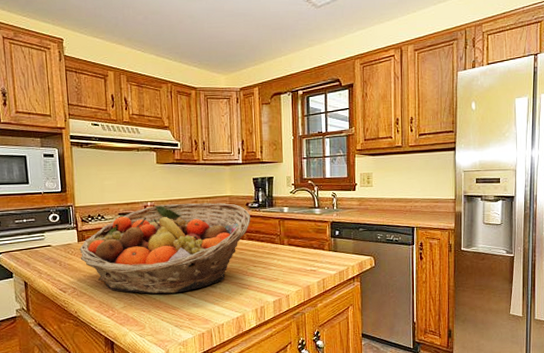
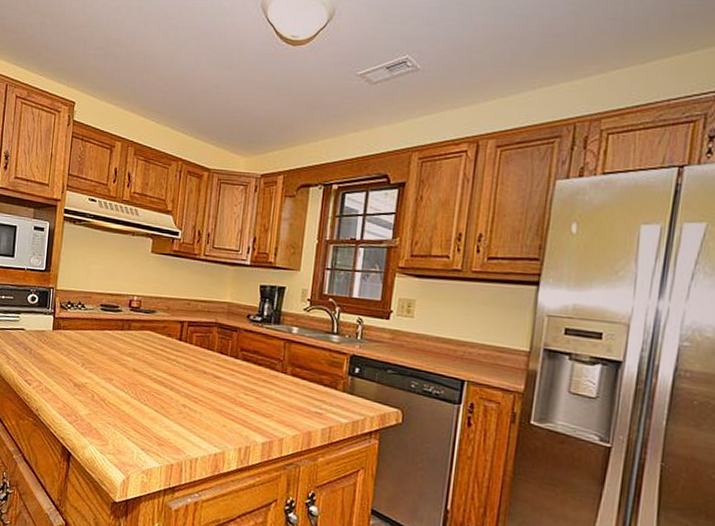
fruit basket: present [79,202,250,295] -> none [52,301,250,410]

